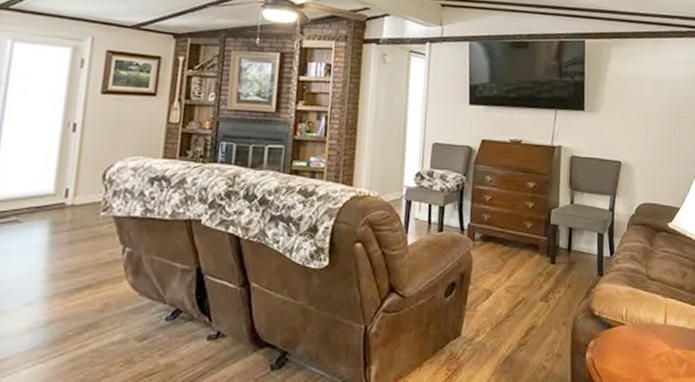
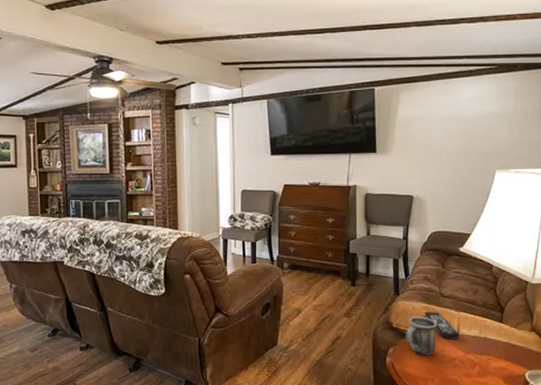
mug: none [607,303,643,351] -> present [405,316,437,356]
remote control: none [630,297,666,331] -> present [424,312,459,340]

